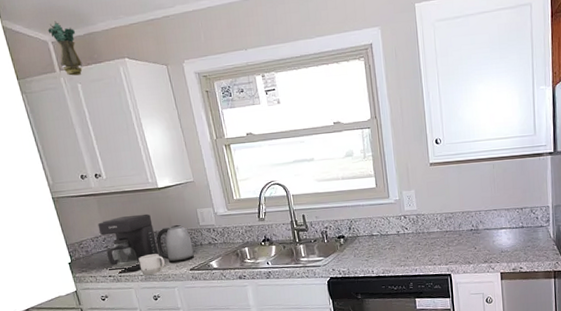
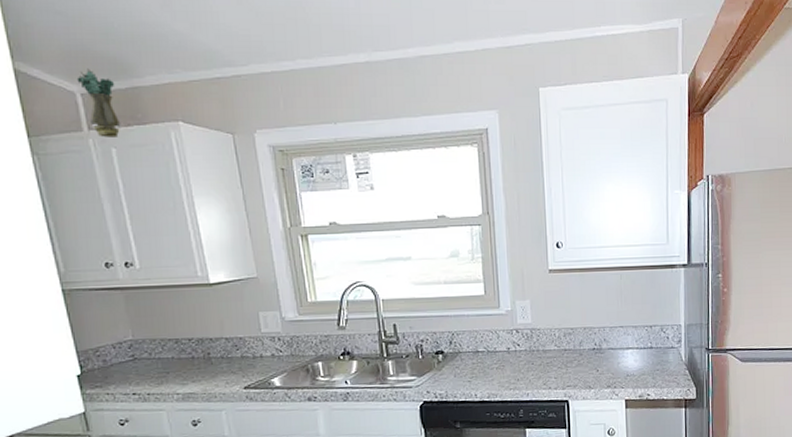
coffee maker: present [98,213,161,275] -> none [123,315,206,393]
mug: present [138,253,165,276] -> none [175,365,211,395]
kettle: present [156,224,195,264] -> none [201,330,252,380]

